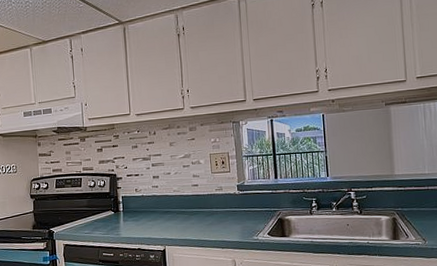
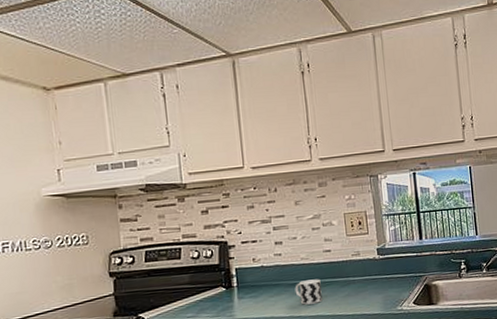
cup: none [168,208,190,230] -> present [295,279,323,305]

